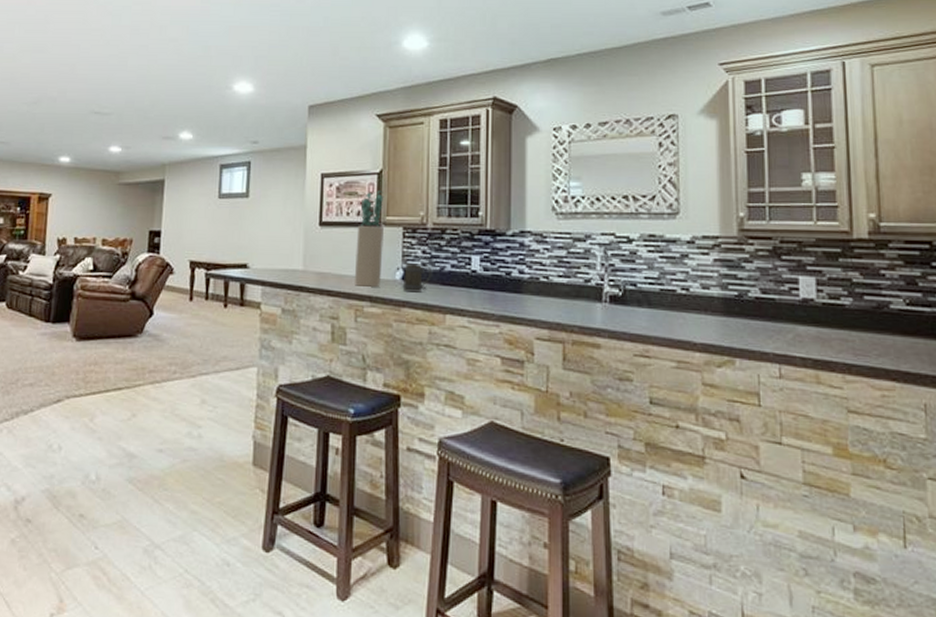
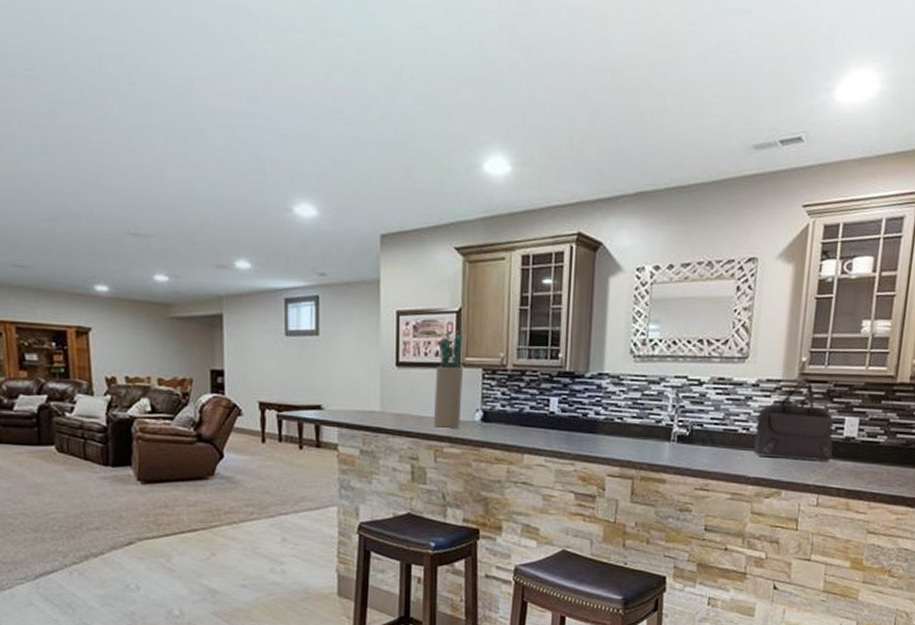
beer mug: present [402,263,433,293] -> none [481,405,512,433]
handbag: none [695,231,791,326] -> present [754,375,834,461]

